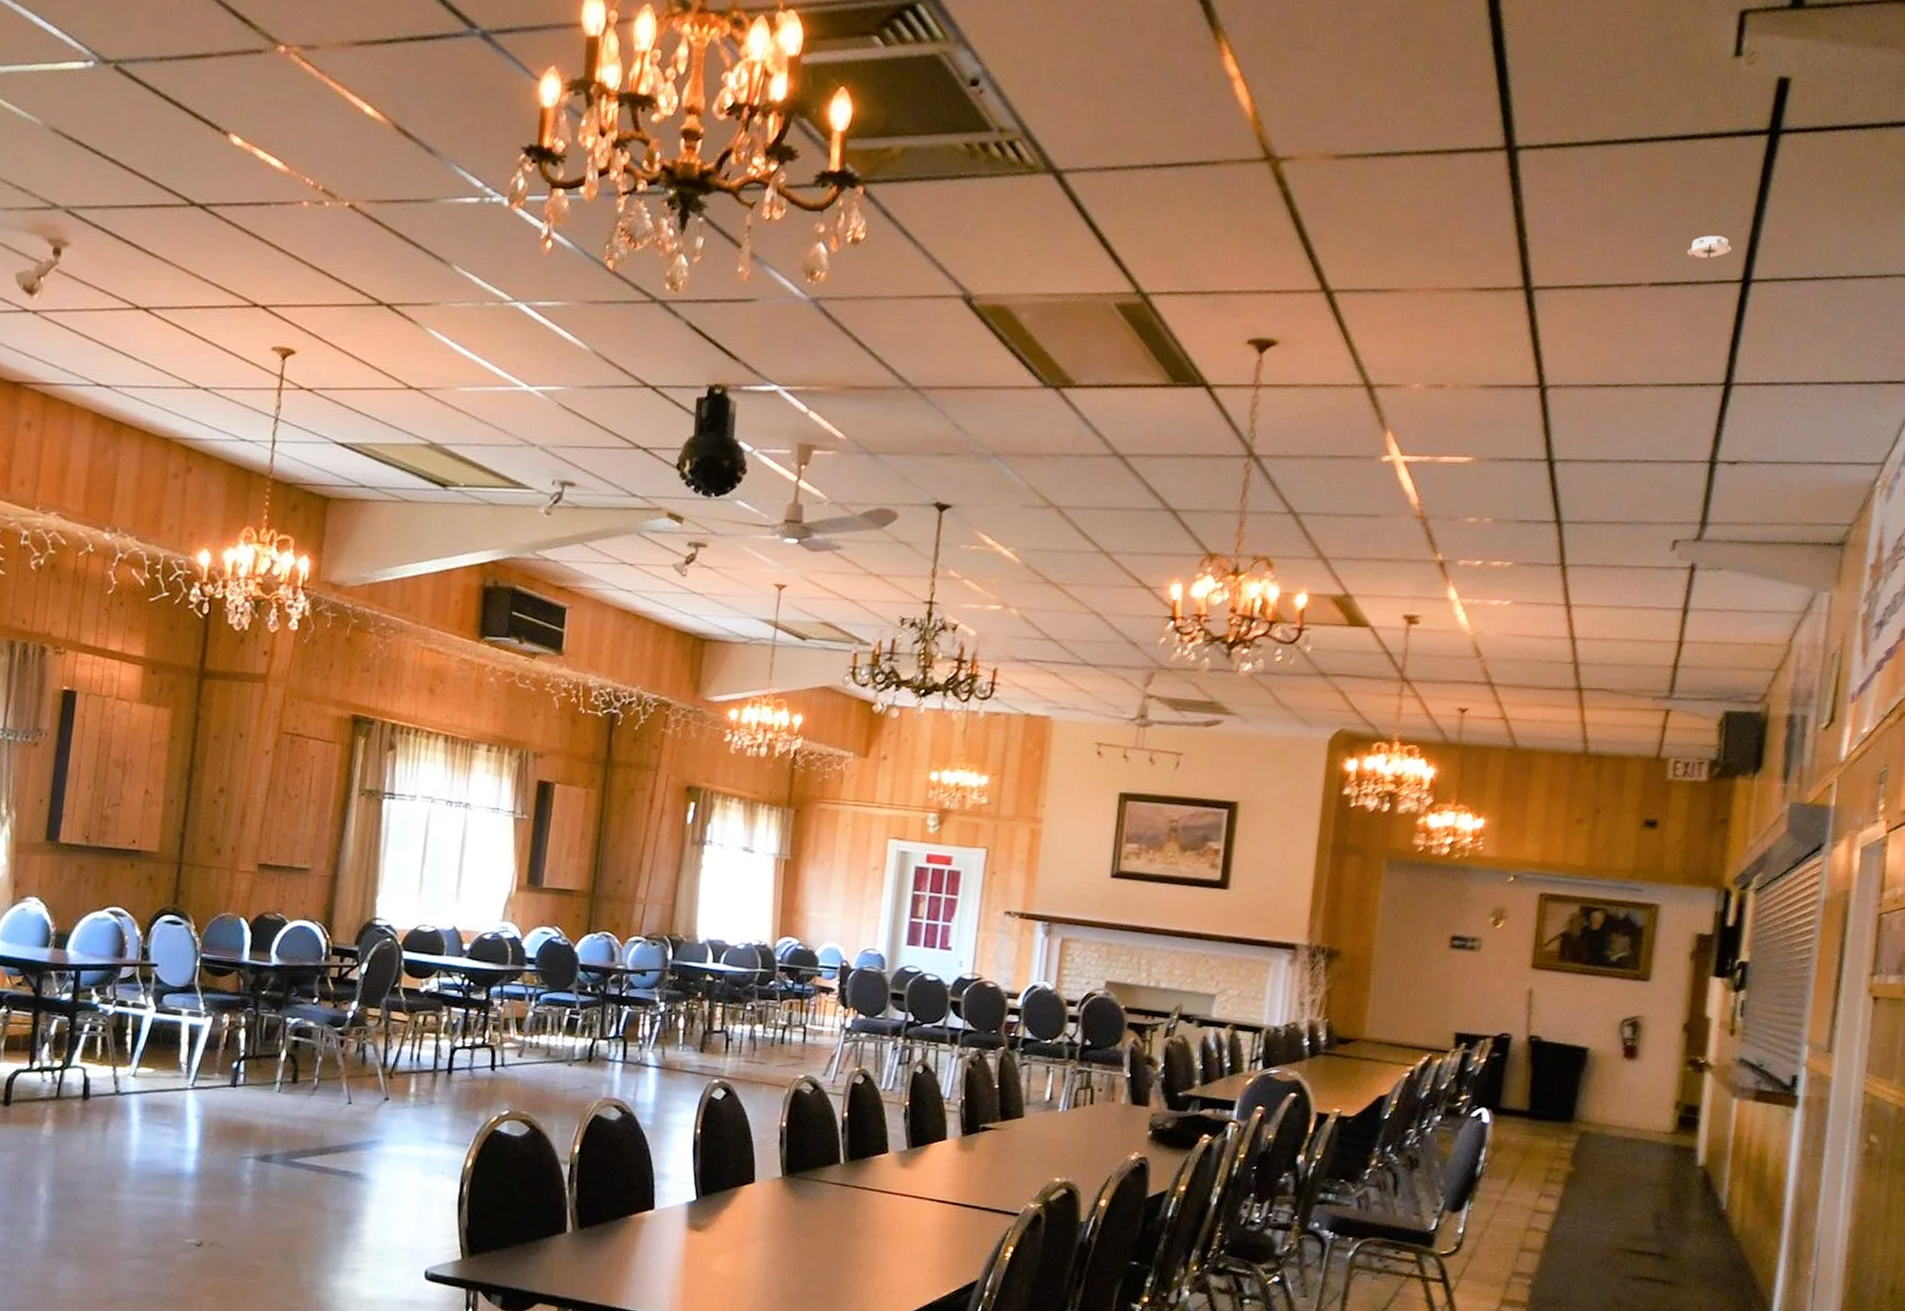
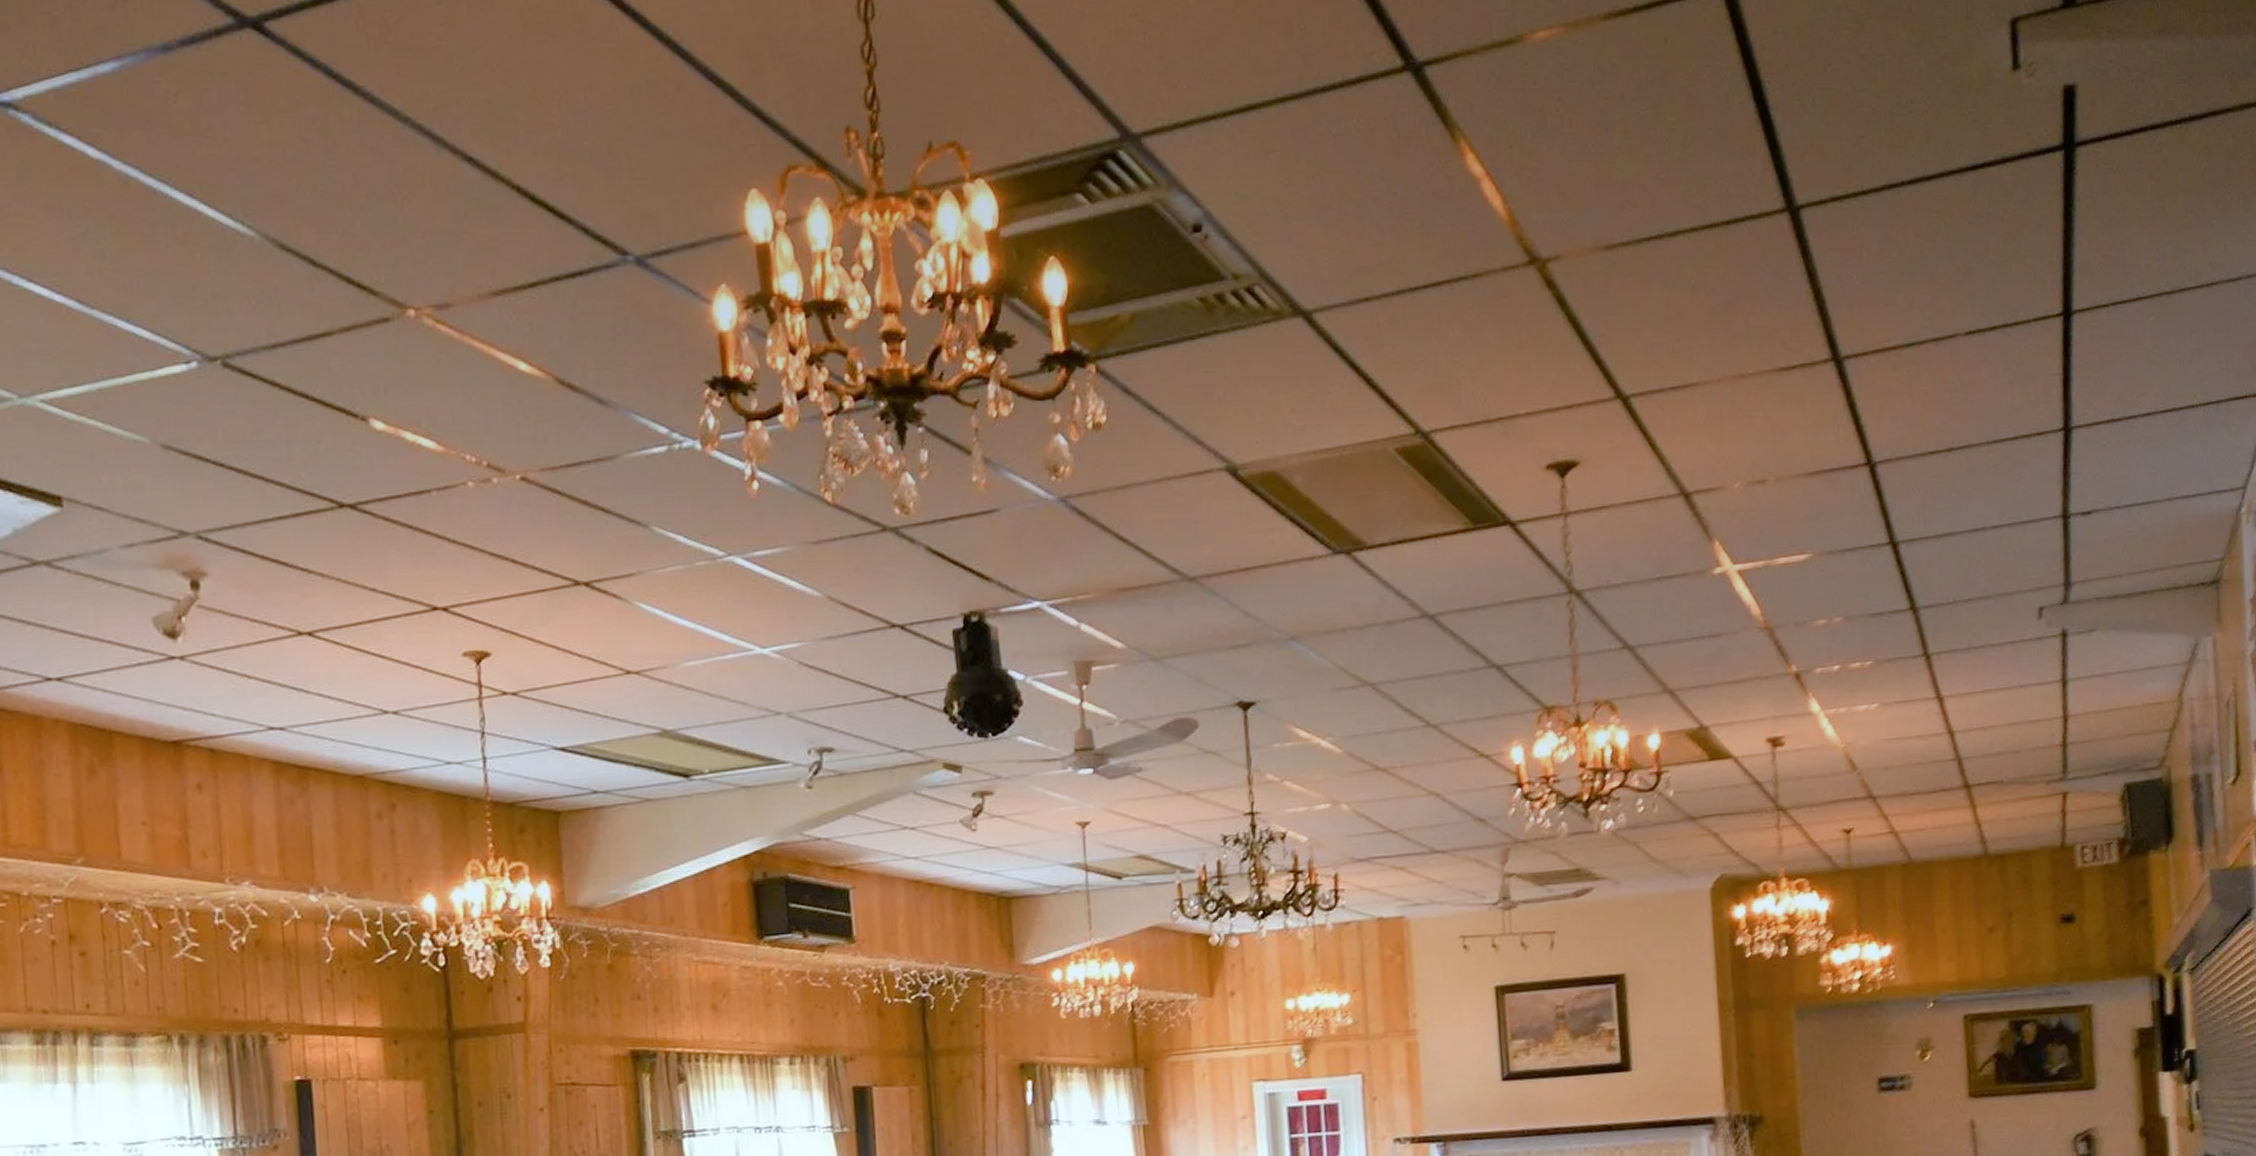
smoke detector: present [1685,235,1731,260] -> none [1998,268,2045,301]

